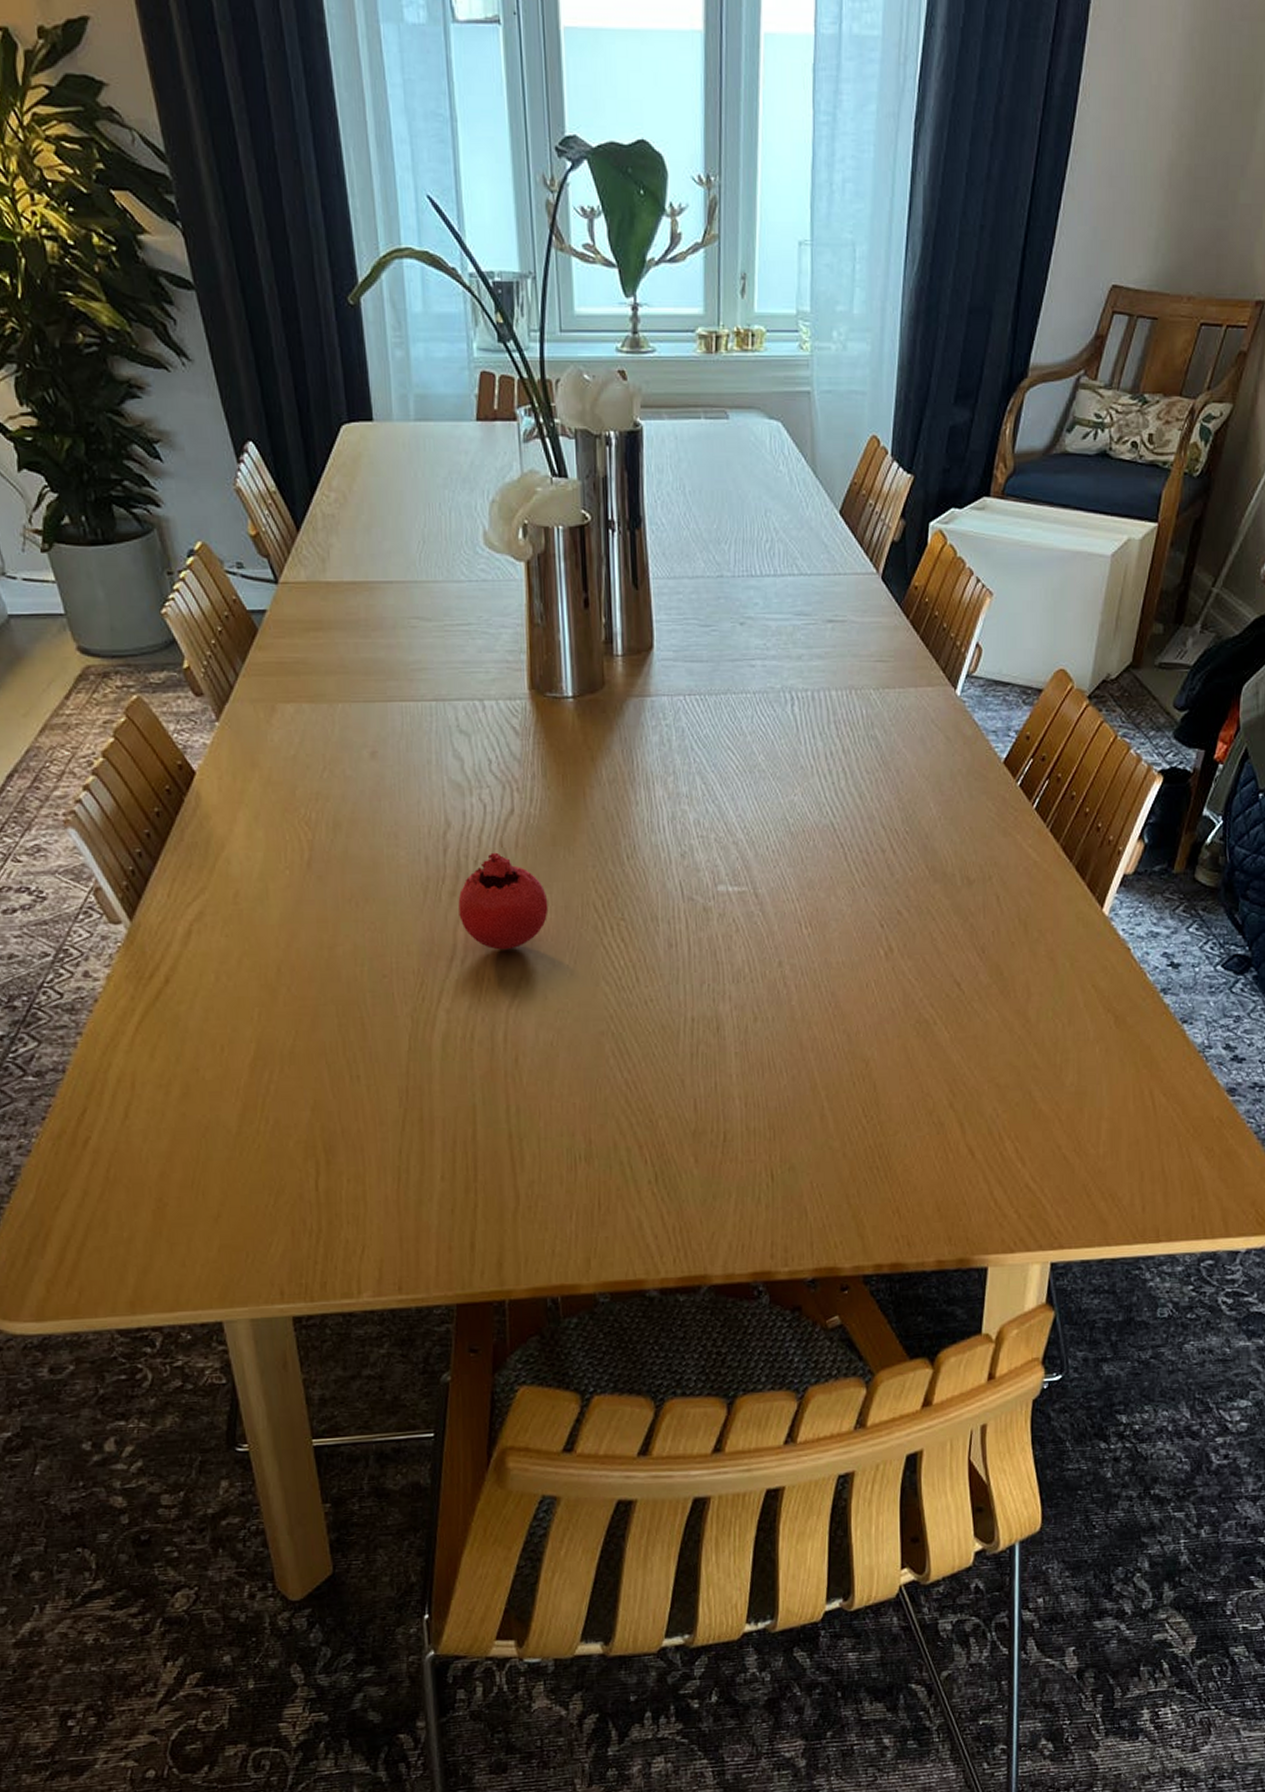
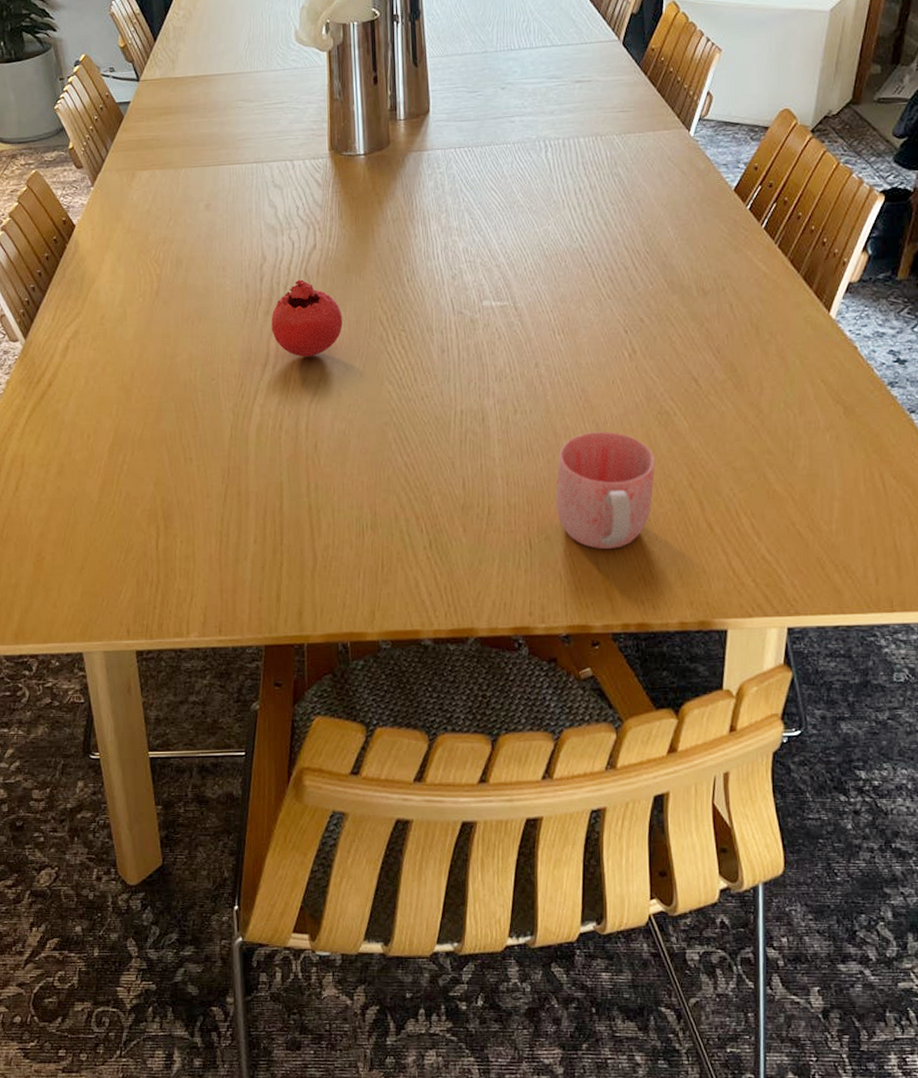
mug: none [800,1042,913,1180] -> present [555,431,656,549]

